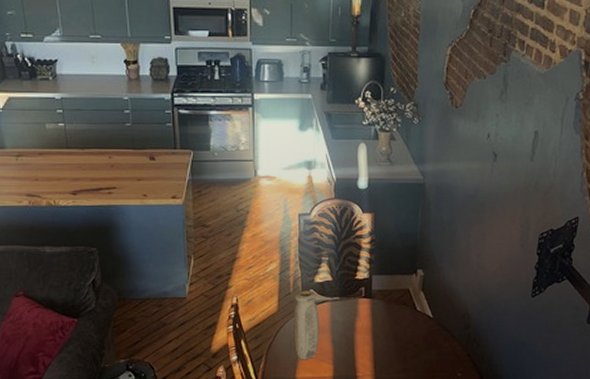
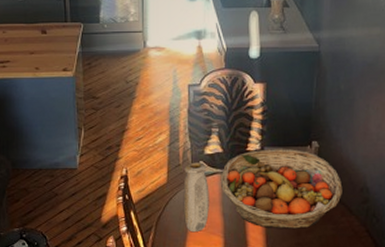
fruit basket: none [331,277,446,354] -> present [221,149,343,229]

